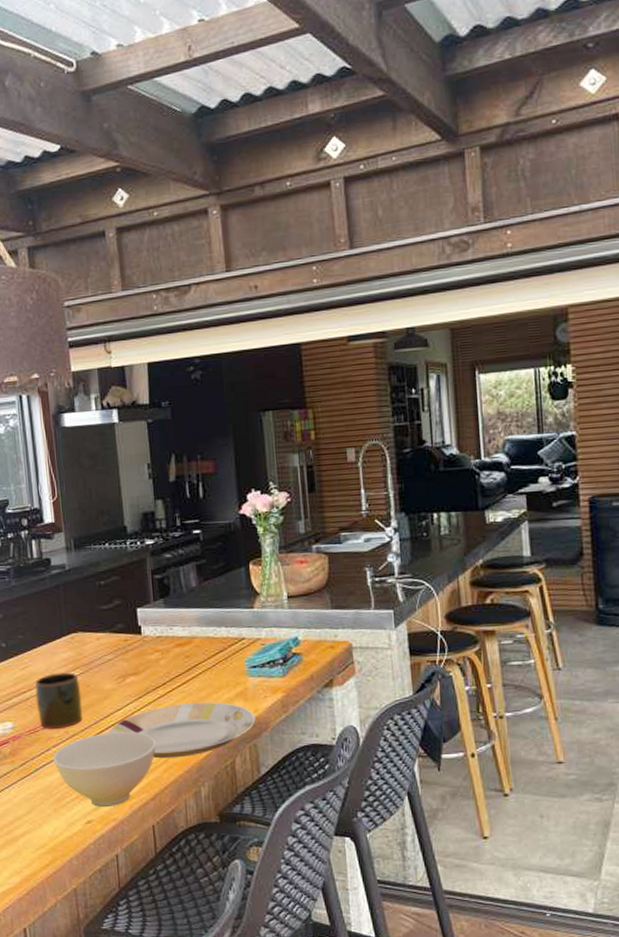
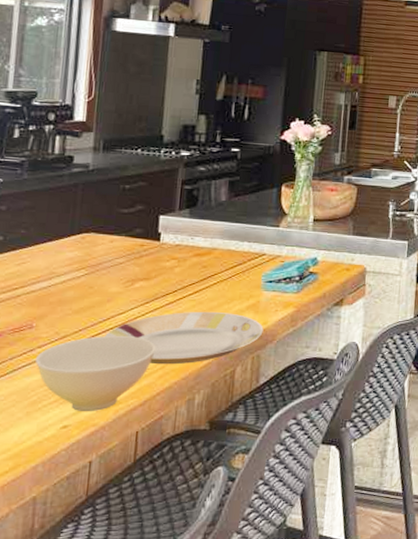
mug: present [35,672,83,730] -> none [27,272,83,330]

